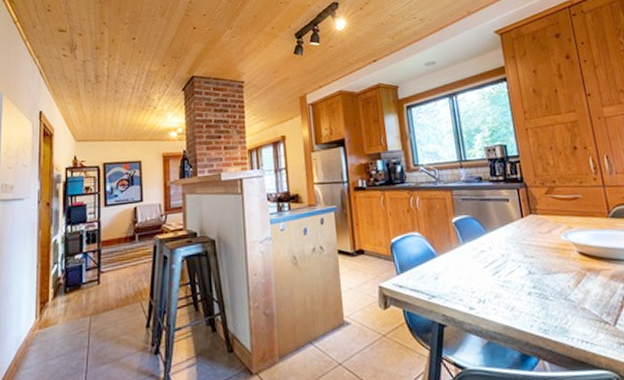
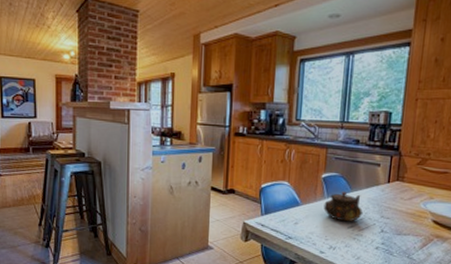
teapot: none [461,233,504,269] -> present [323,191,363,222]

